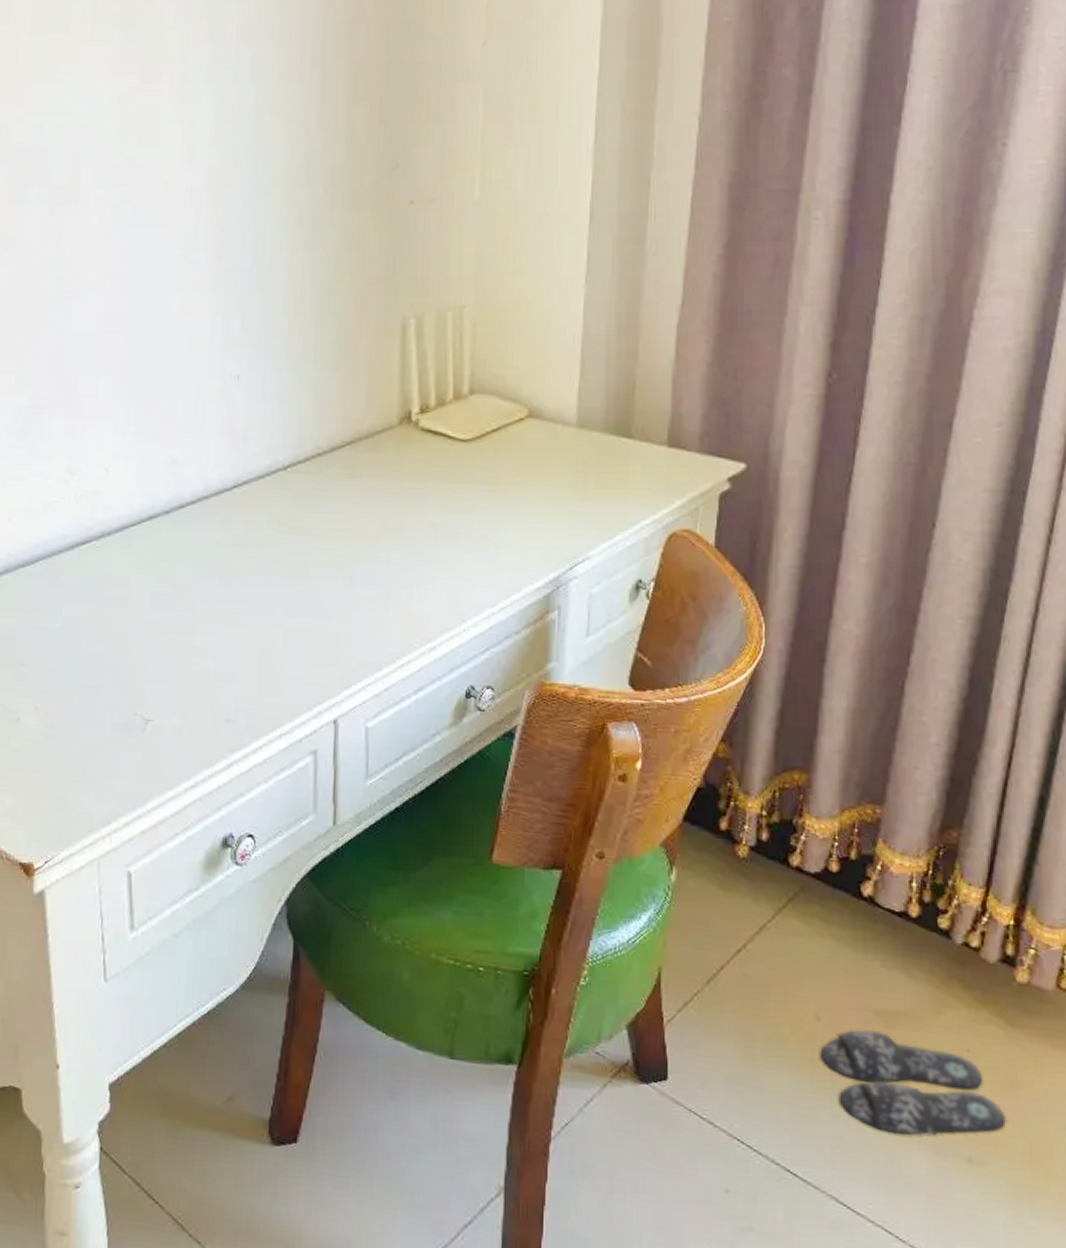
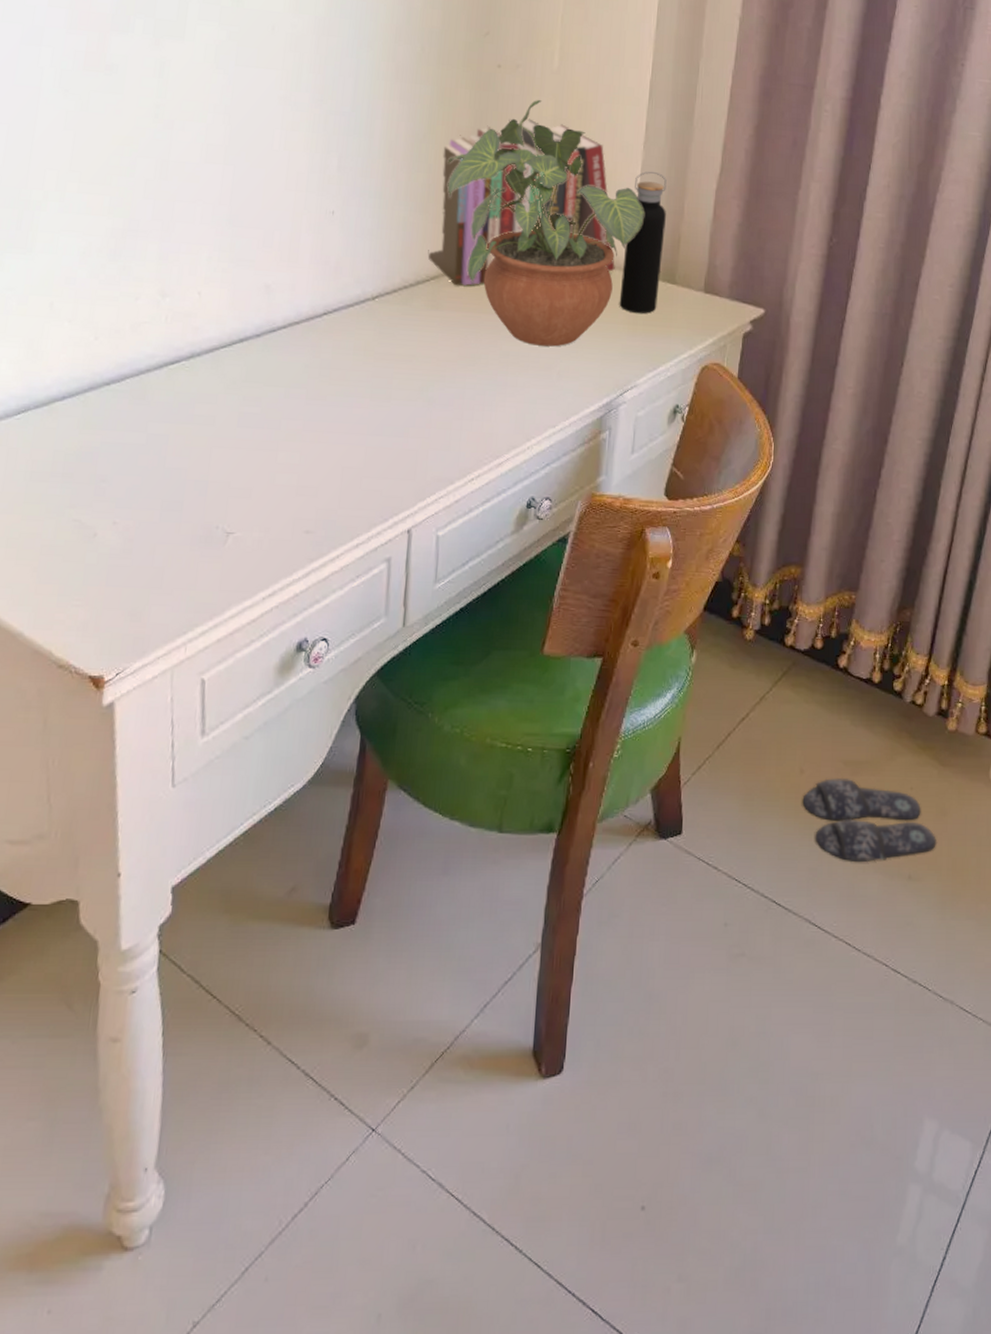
books: none [341,258,557,450] -> present [427,118,615,286]
potted plant: none [358,235,590,515] -> present [447,99,644,347]
water bottle: none [564,307,618,474] -> present [619,171,667,313]

